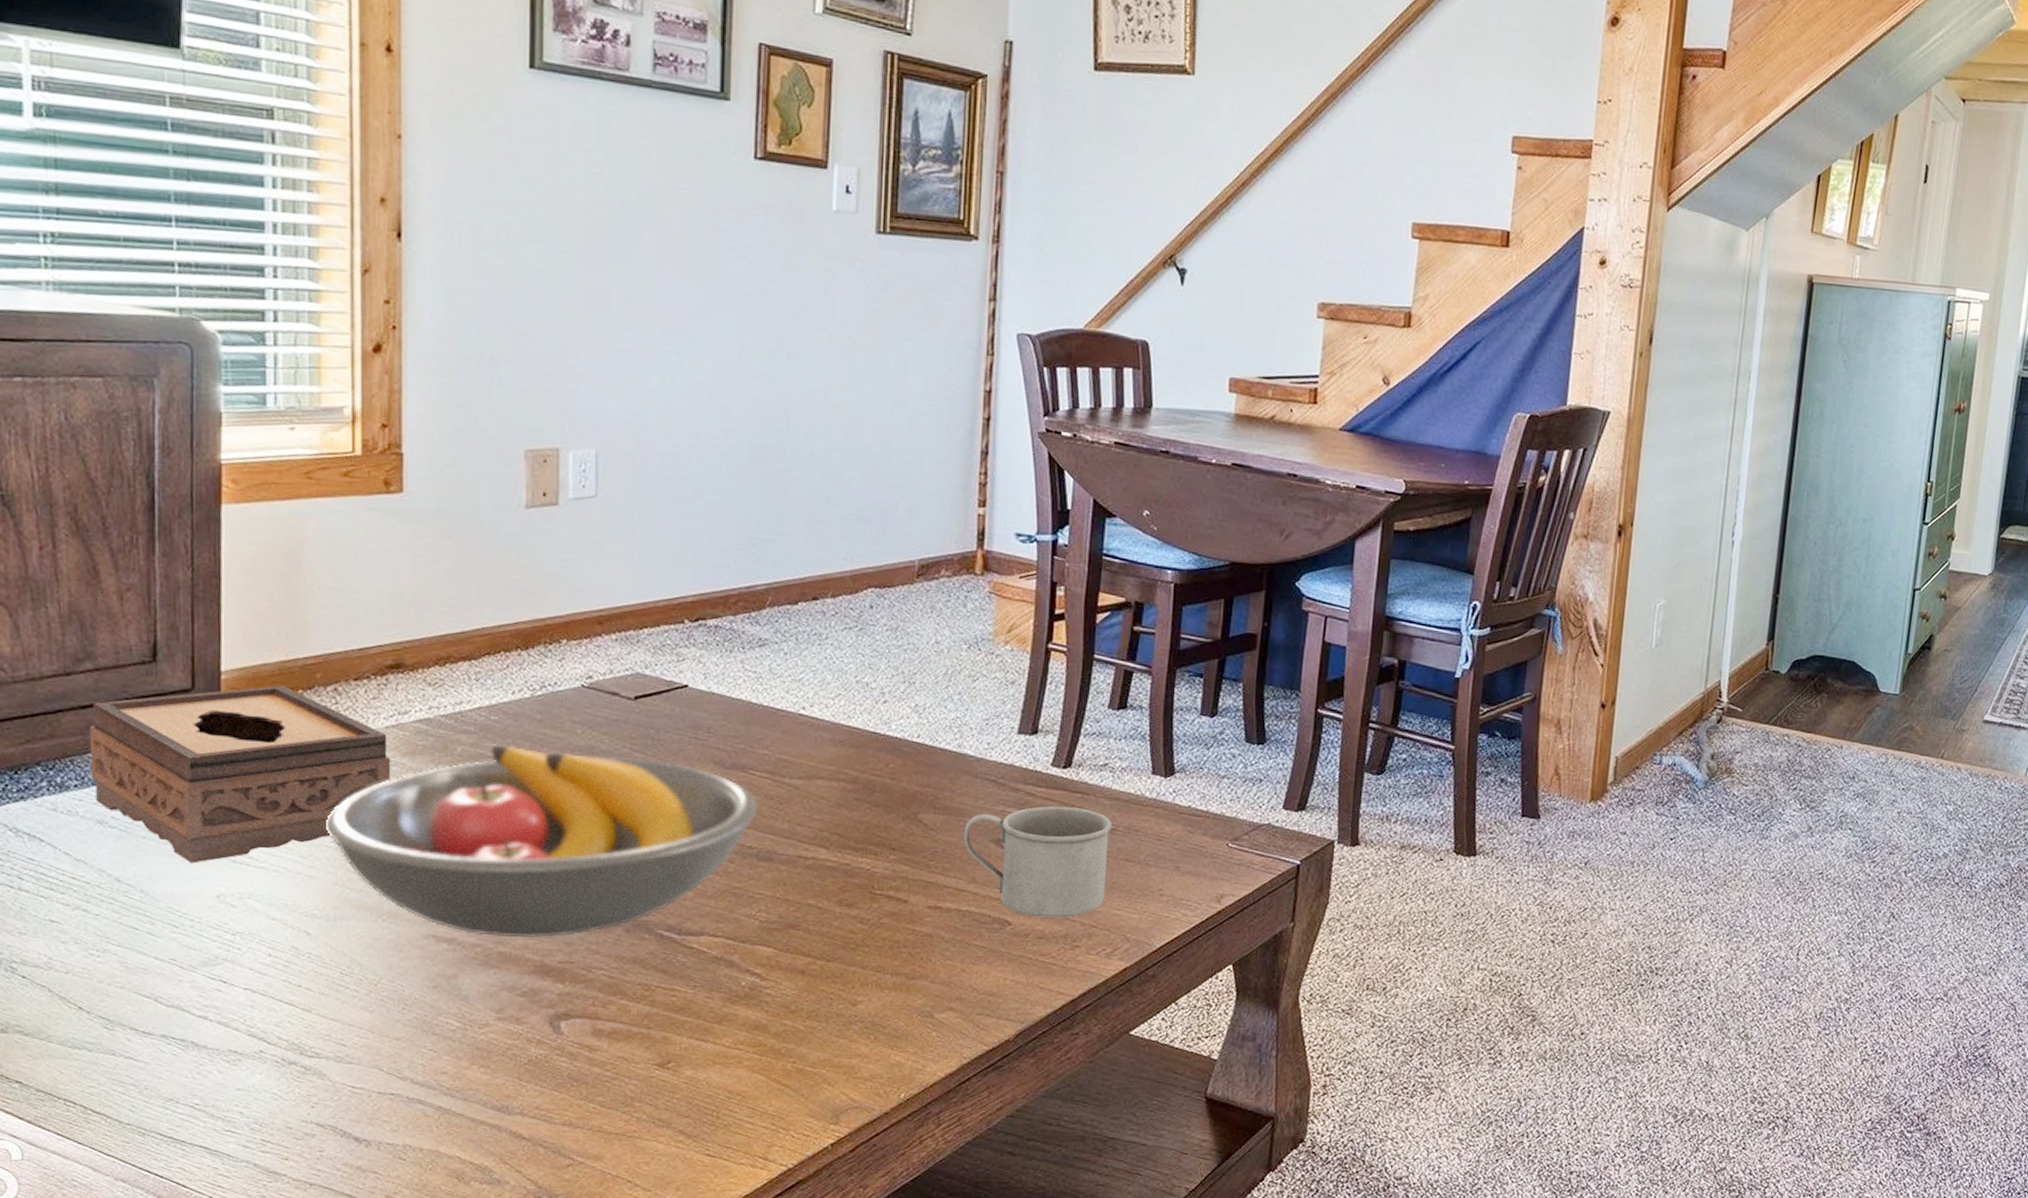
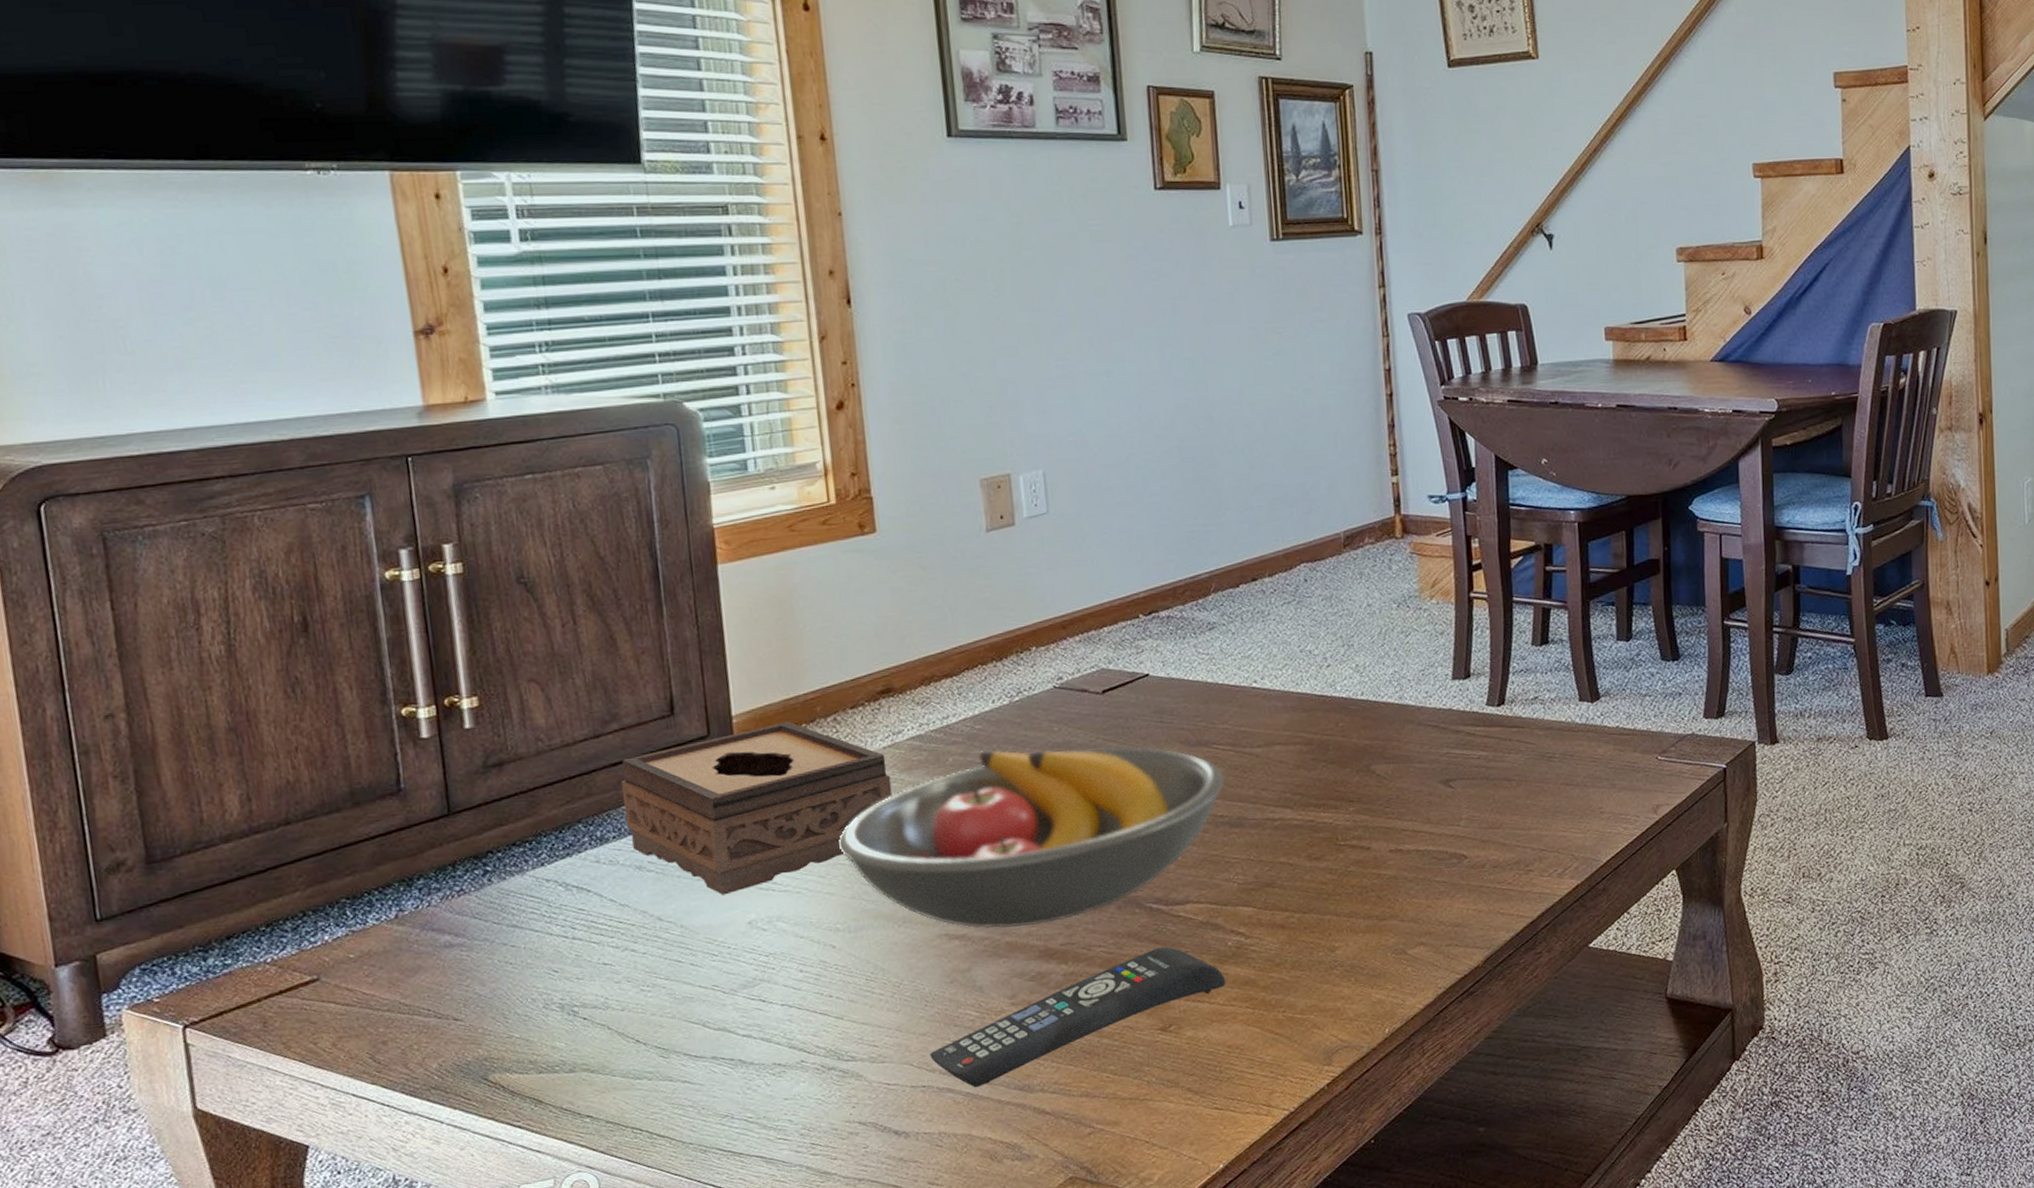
remote control: none [402,978,735,1103] -> present [929,947,1226,1088]
mug: present [963,806,1113,918] -> none [1413,741,1550,848]

